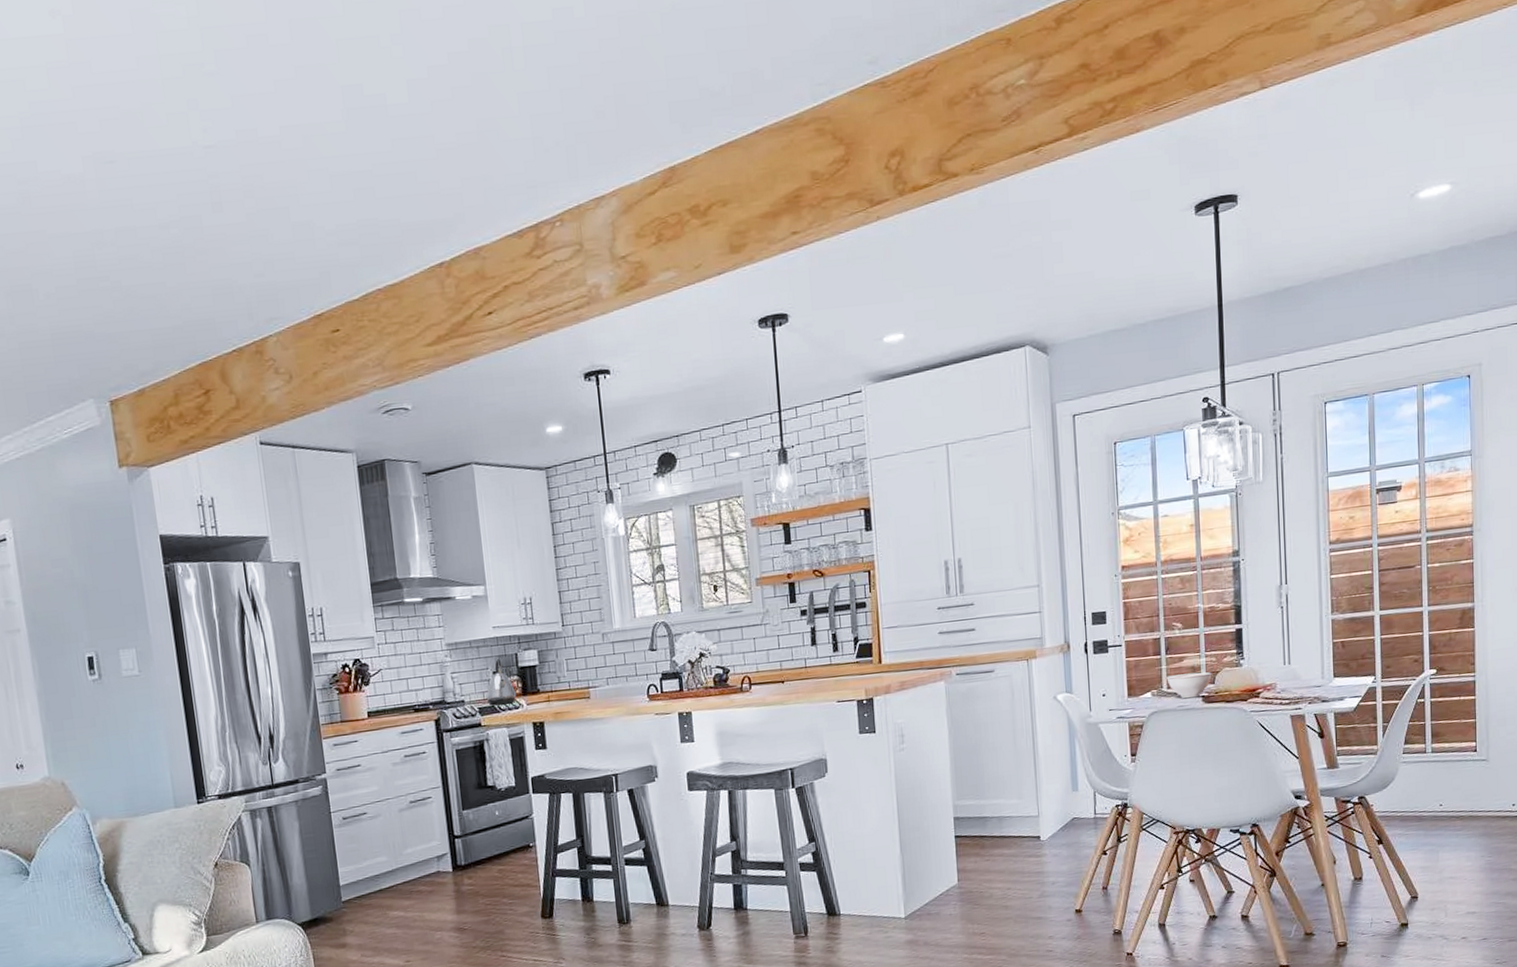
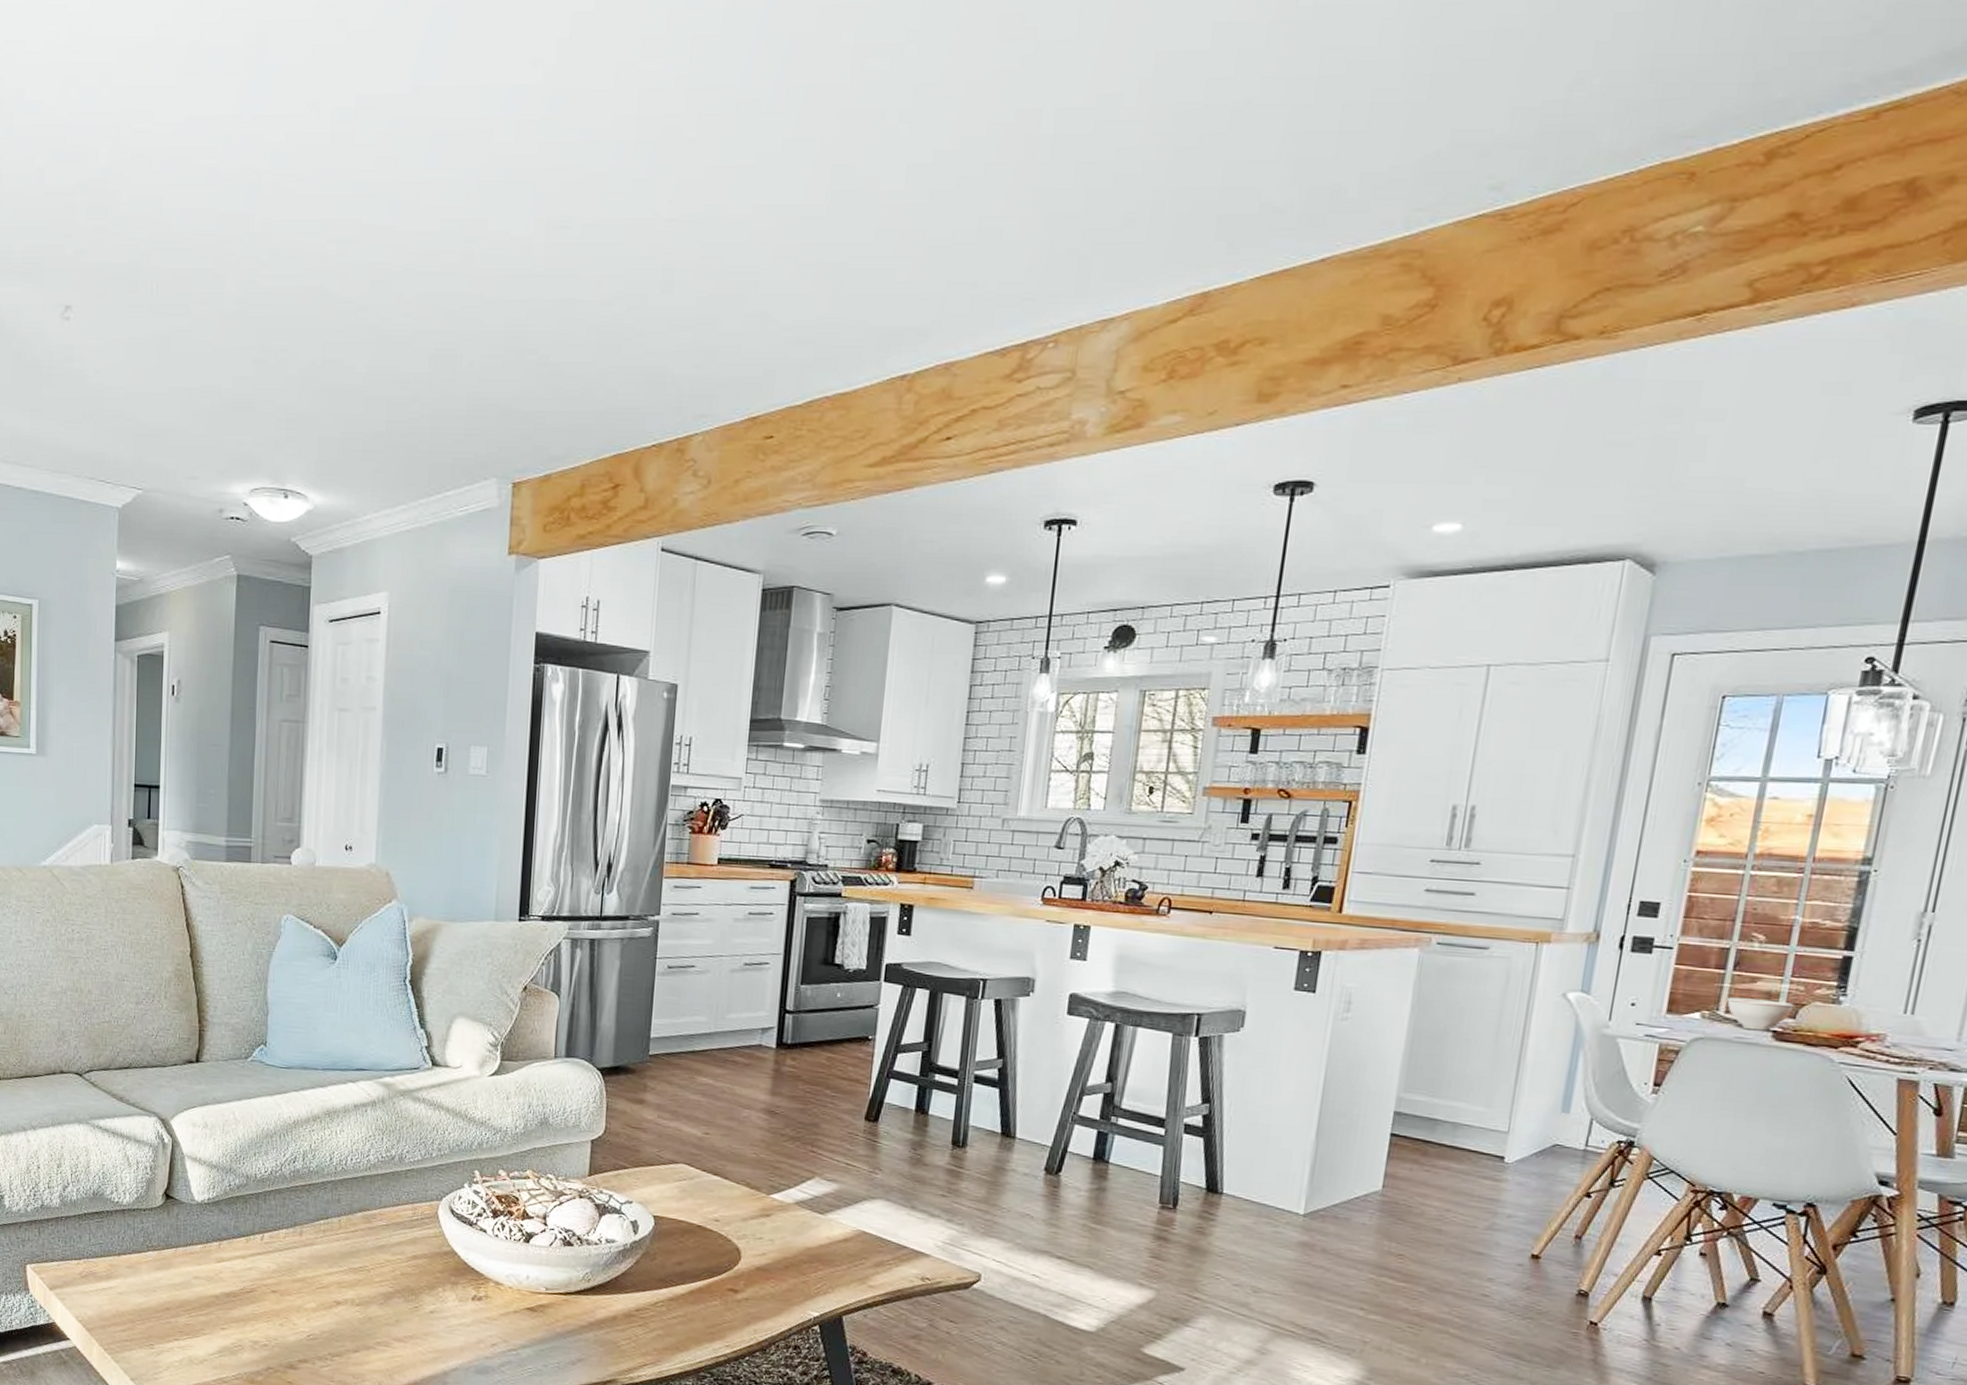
kettle: present [486,658,517,707] -> none [853,825,889,880]

